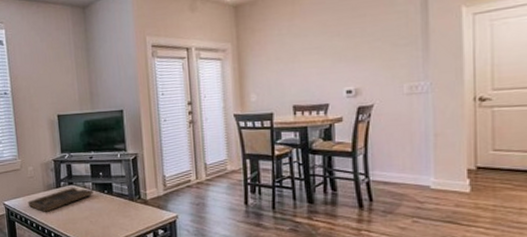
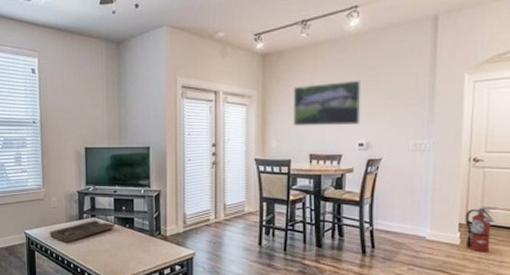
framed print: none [270,23,347,78] -> present [292,80,362,127]
fire extinguisher: none [474,149,511,200] -> present [465,207,497,253]

